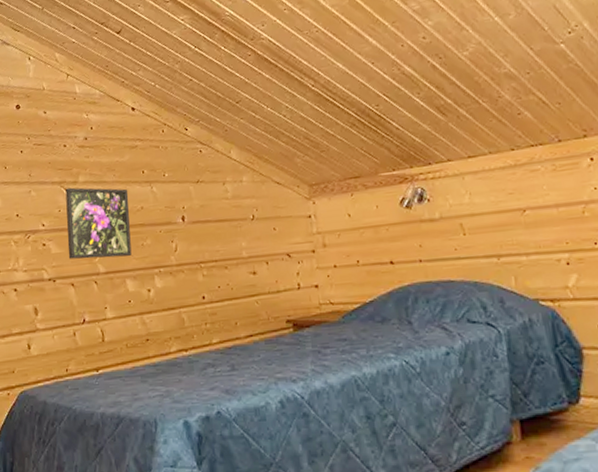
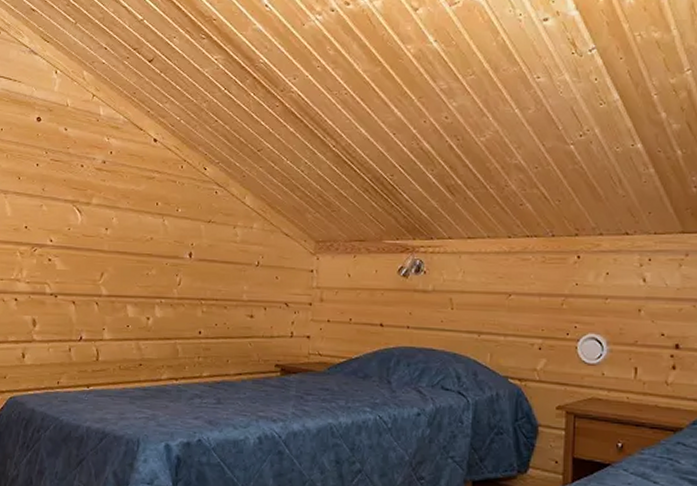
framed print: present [65,187,132,259] -> none [72,208,140,284]

